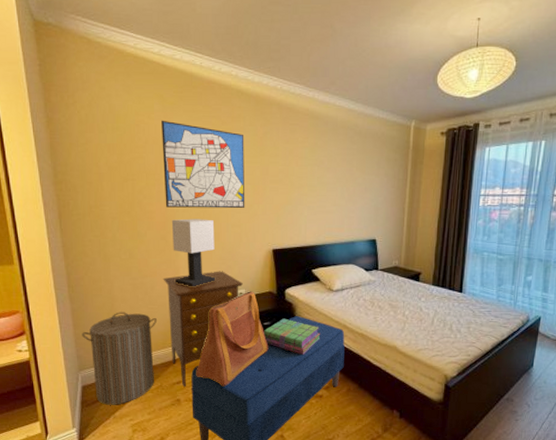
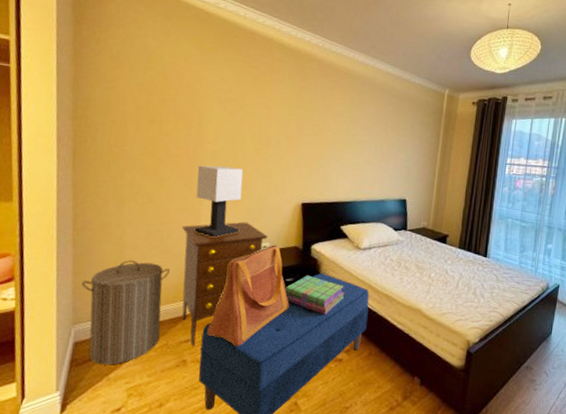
wall art: present [161,120,245,209] -> none [193,64,283,160]

